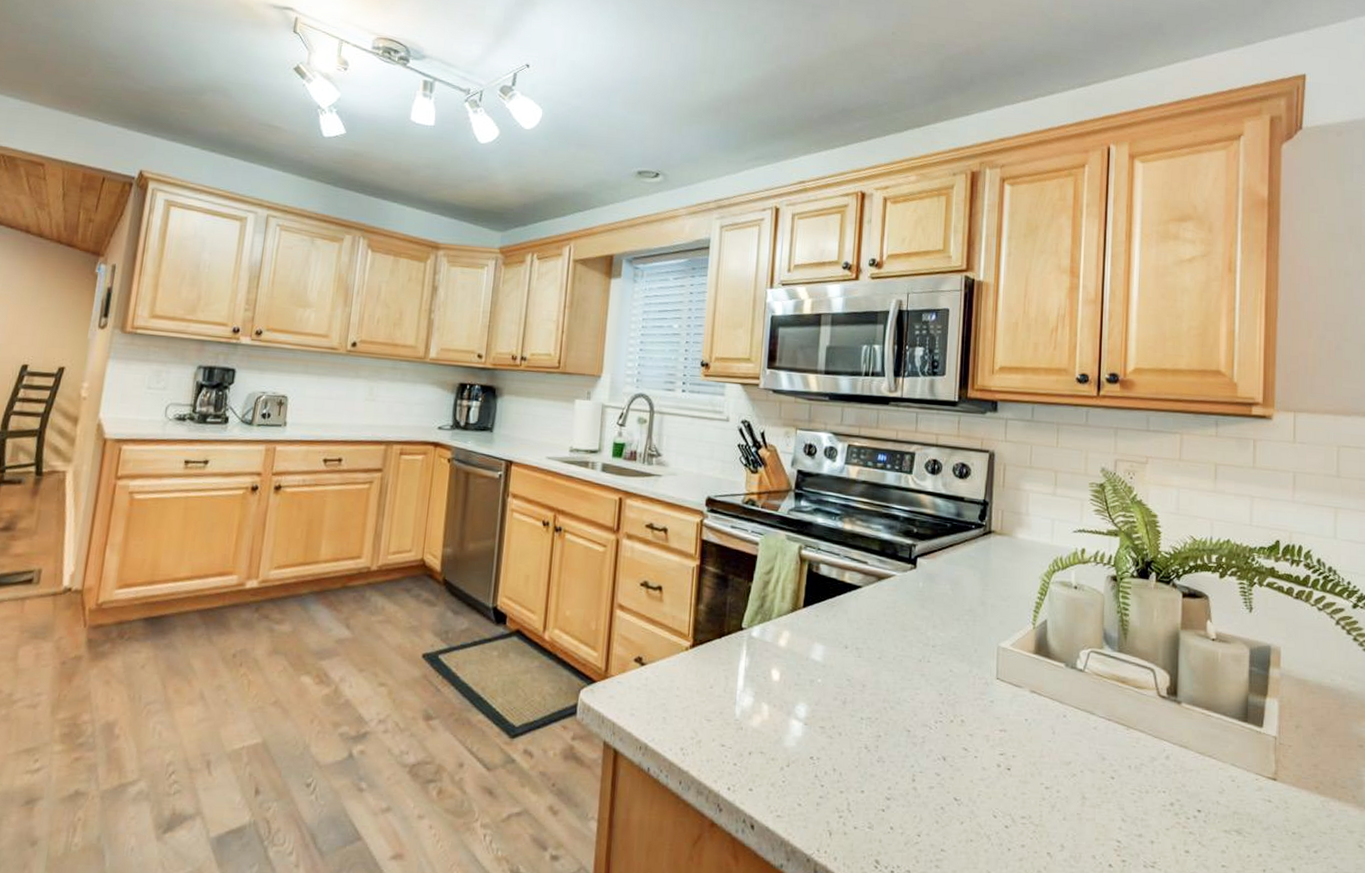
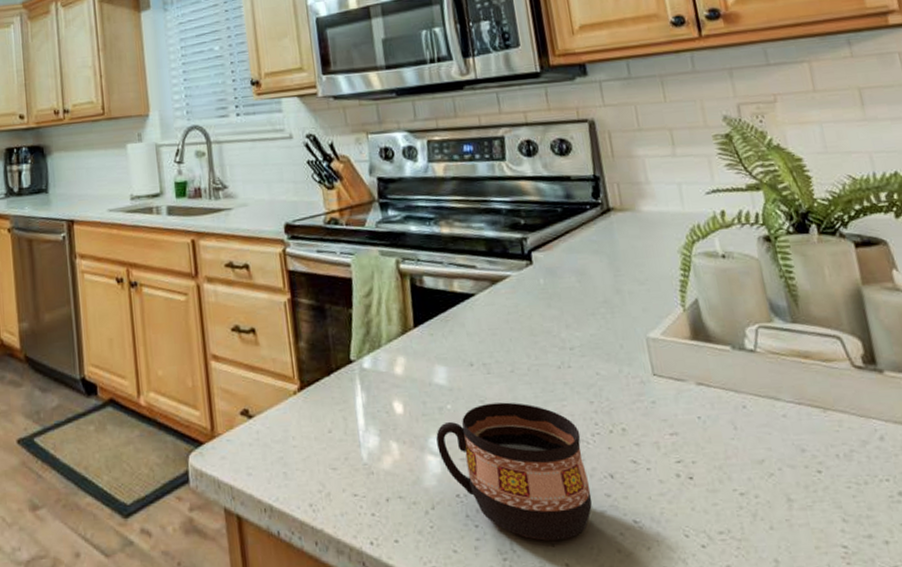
cup: none [802,682,926,807] -> present [436,402,593,541]

